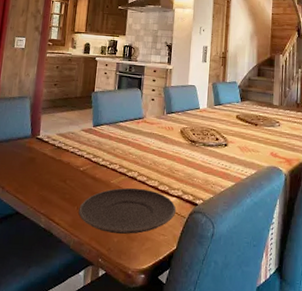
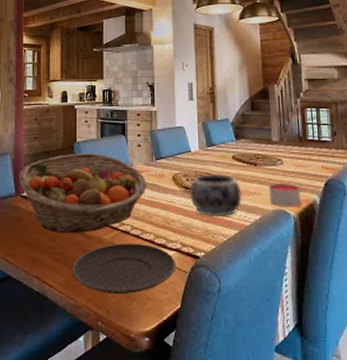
fruit basket: none [35,102,157,176] -> present [19,153,148,233]
decorative bowl: none [194,130,241,170] -> present [189,173,242,217]
candle: none [265,143,294,165] -> present [268,183,302,207]

